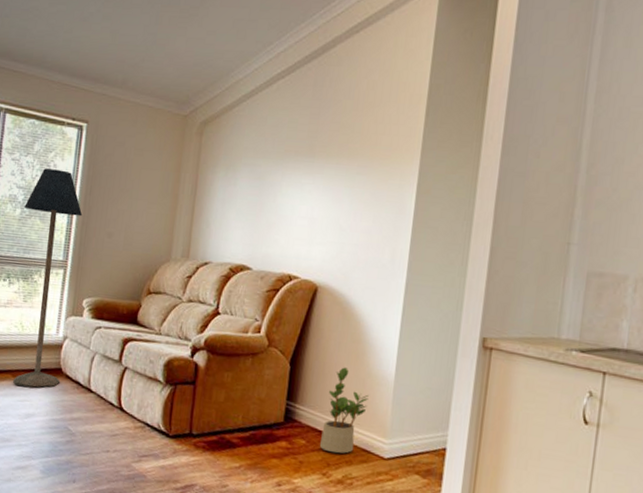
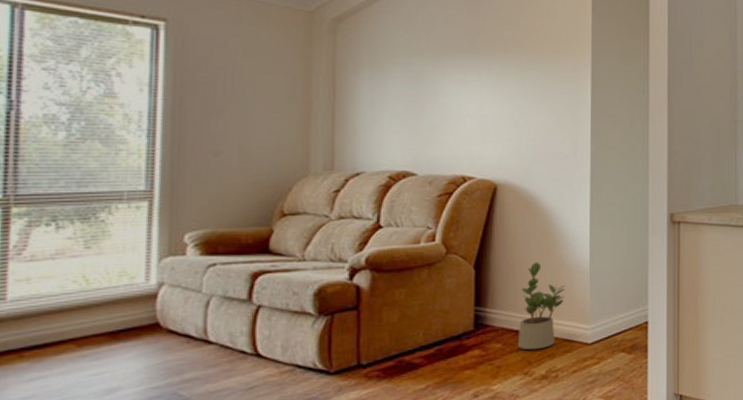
floor lamp: present [12,168,83,388] -> none [70,78,171,356]

